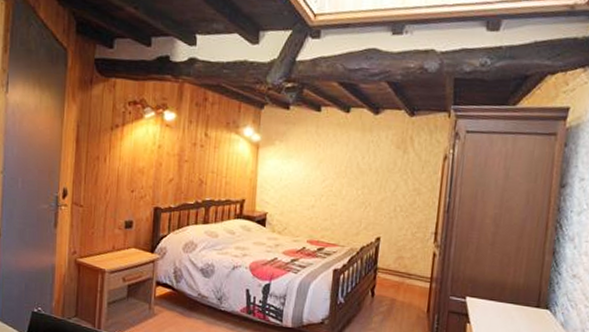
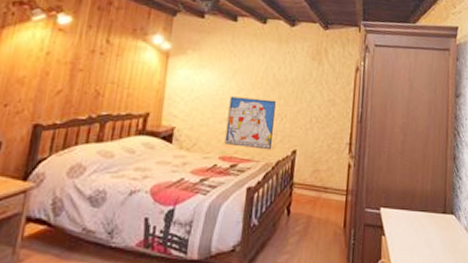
wall art: none [312,185,360,236] -> present [224,96,276,150]

